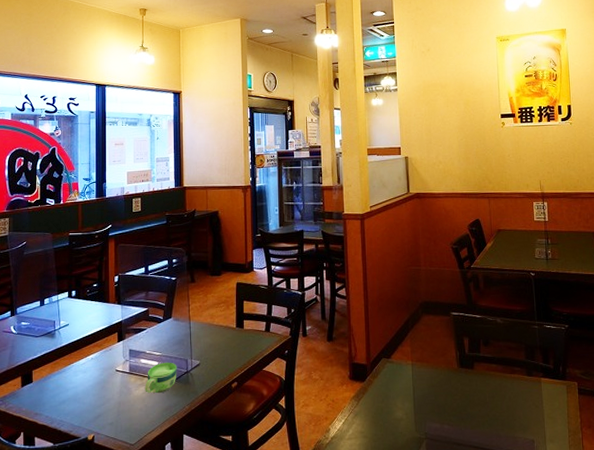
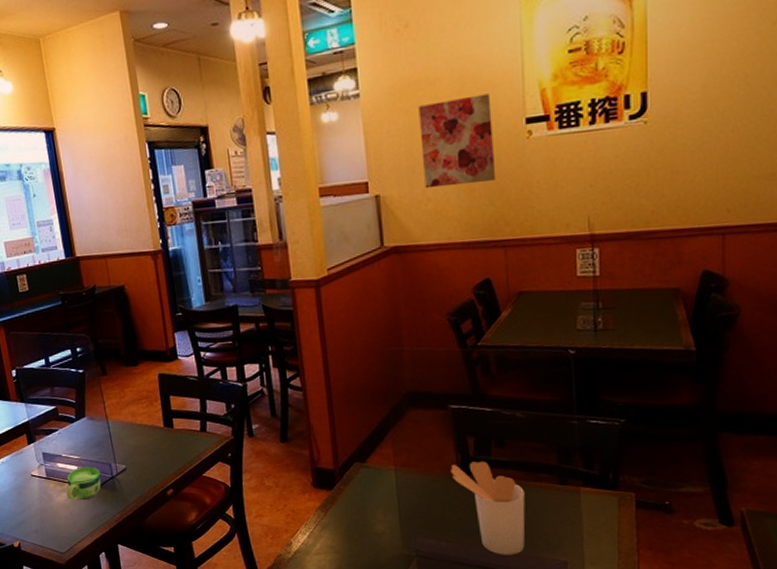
wall art: none [435,97,483,155] -> present [418,93,496,189]
utensil holder: none [452,357,505,436] -> present [450,461,526,555]

